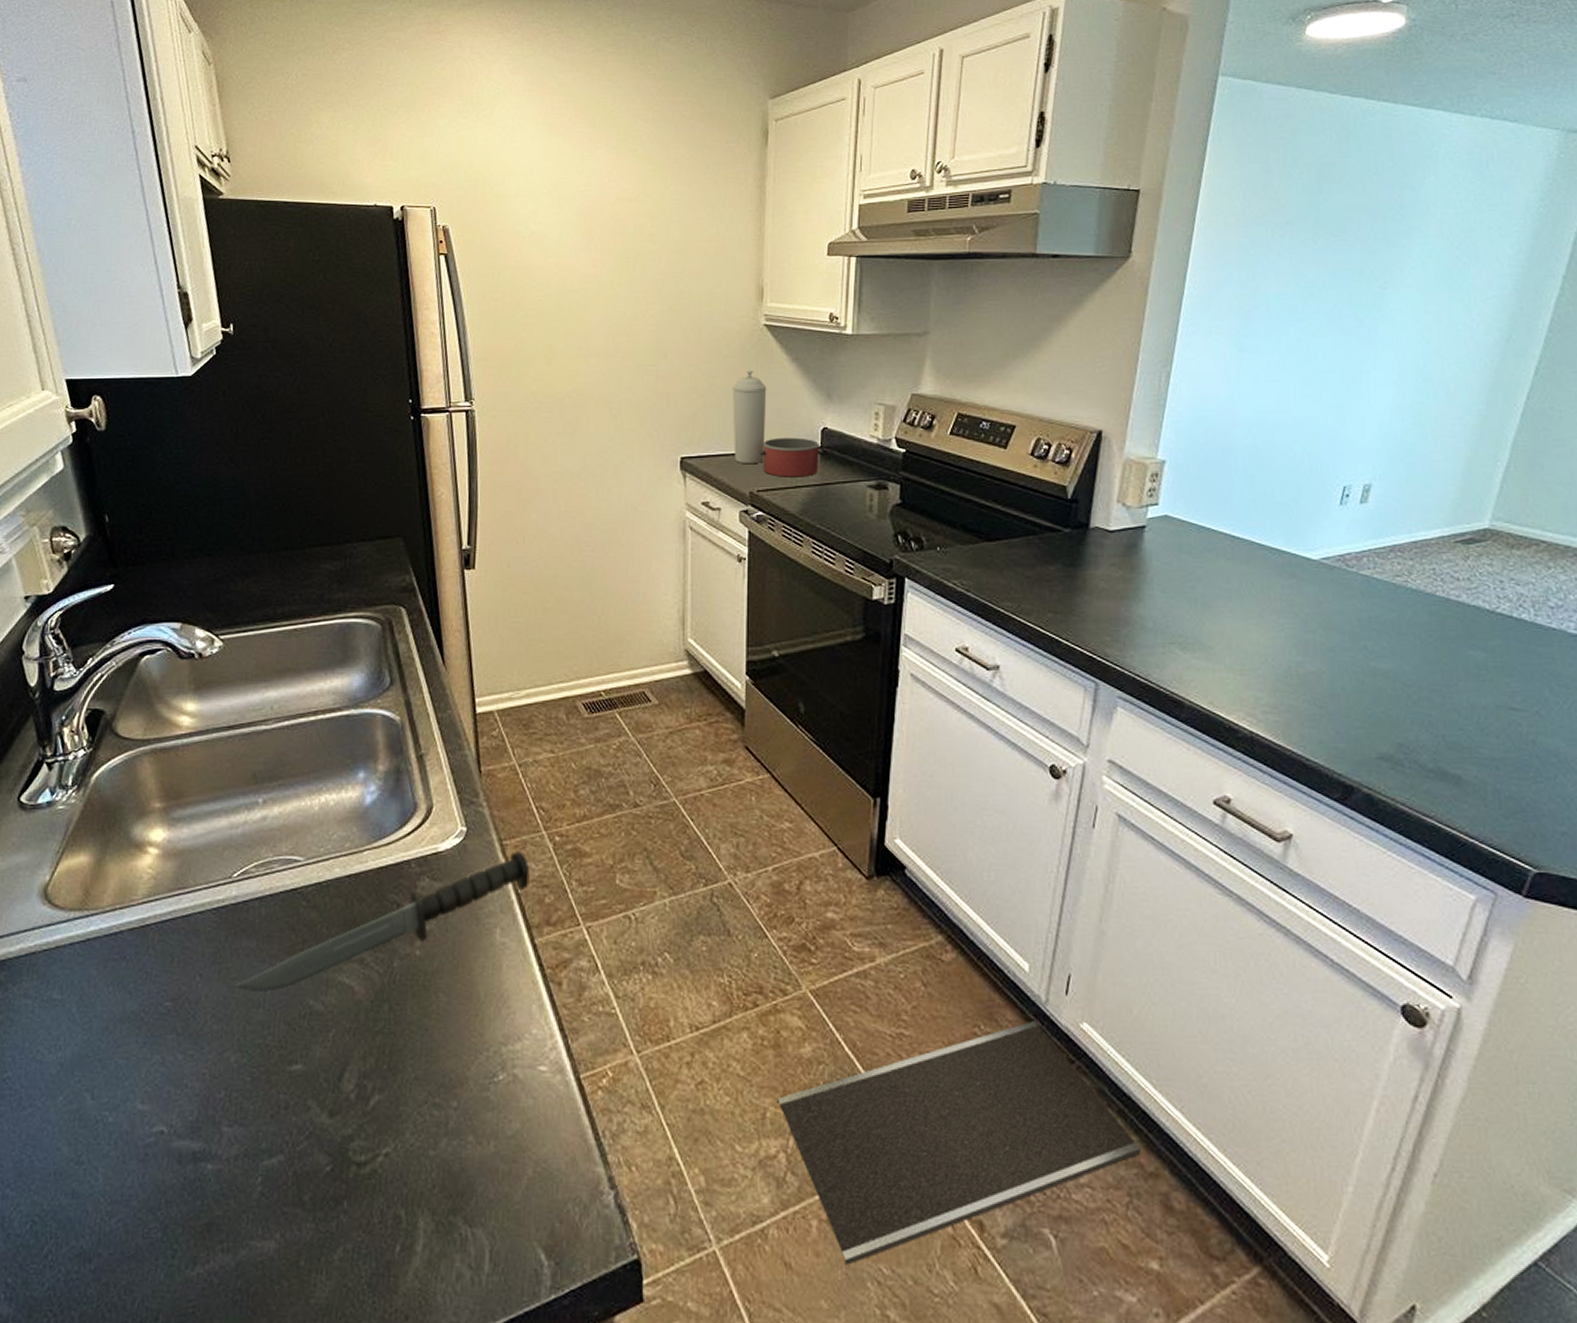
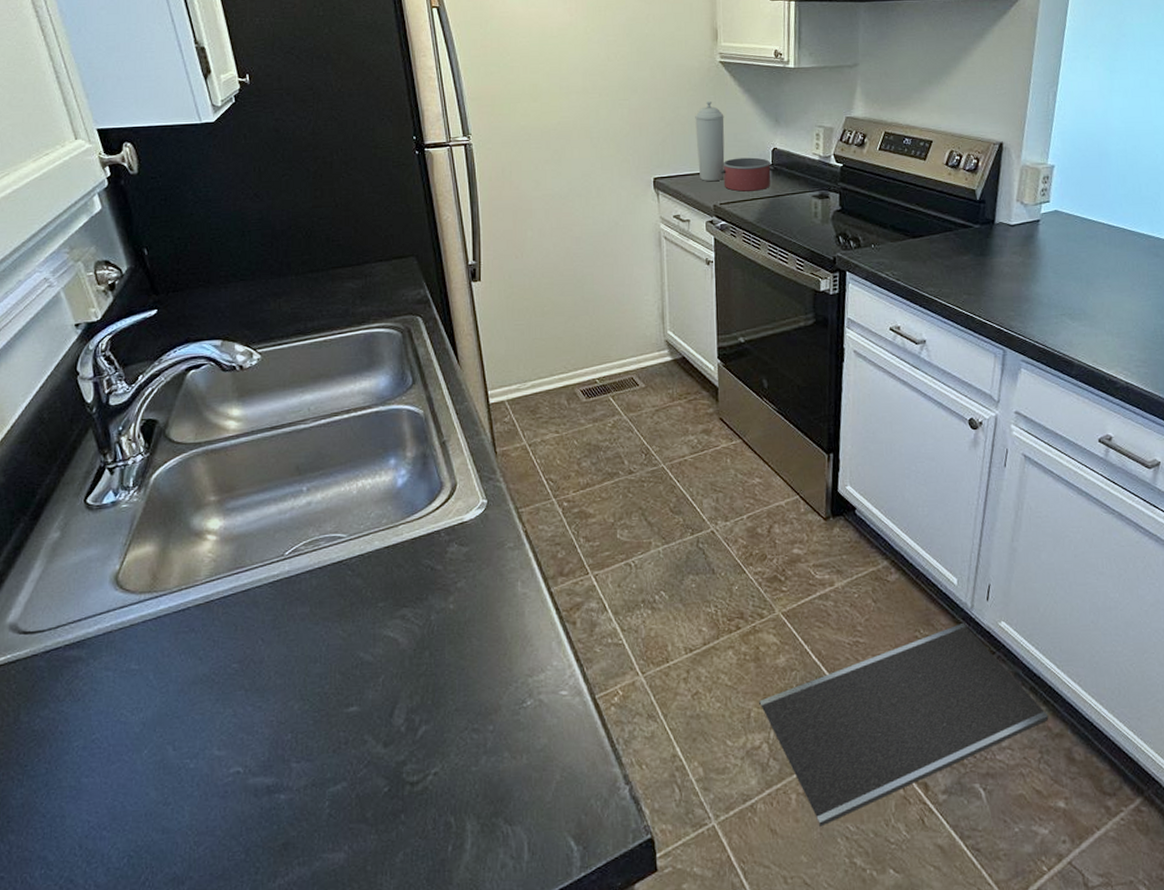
knife: present [231,851,530,992] -> none [290,516,544,650]

